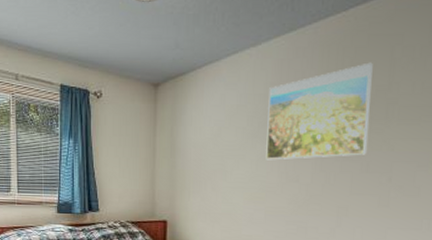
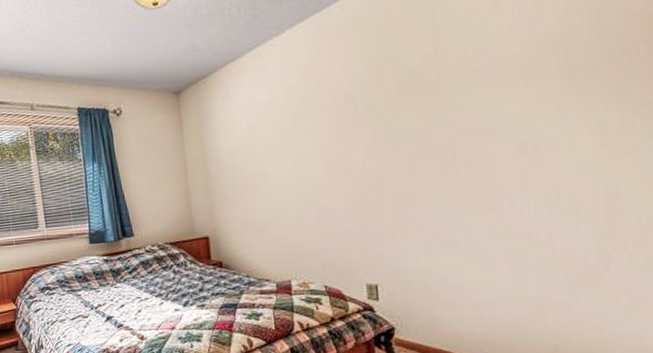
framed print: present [266,62,373,160] -> none [301,31,424,155]

